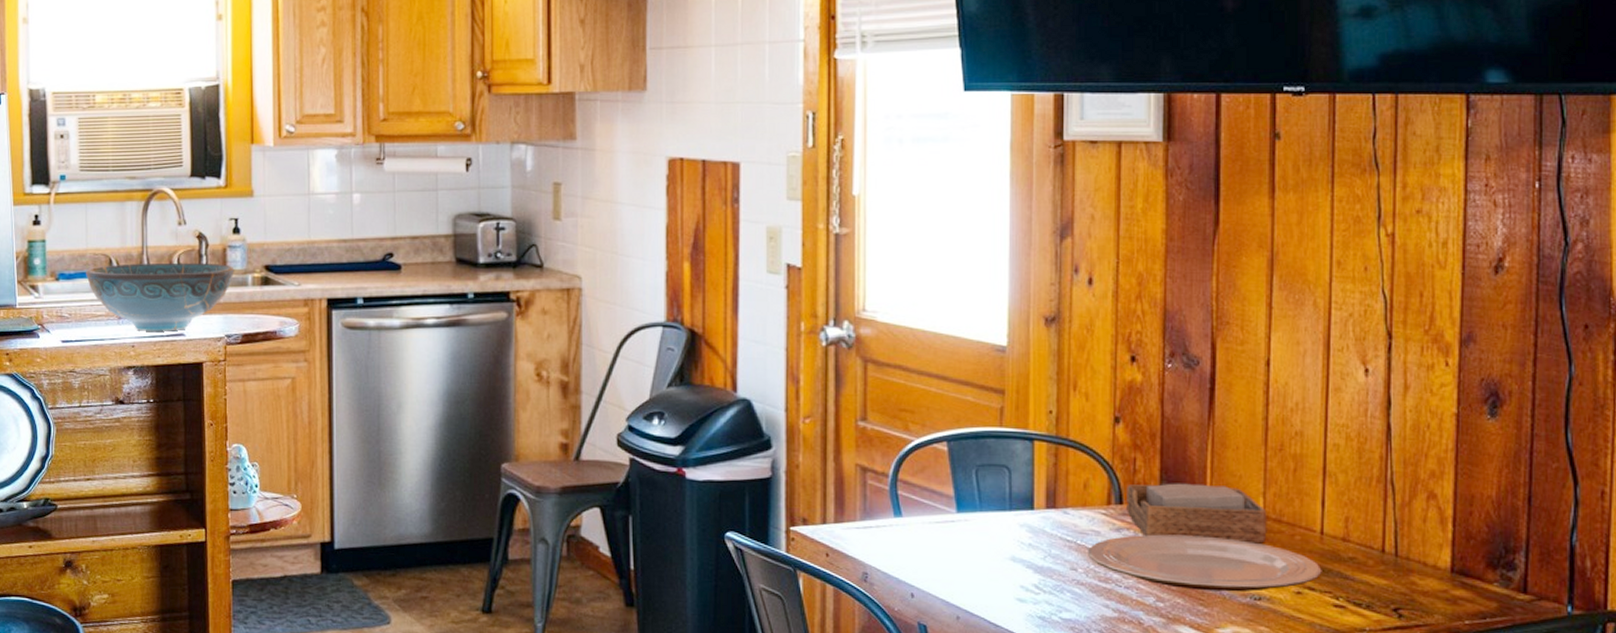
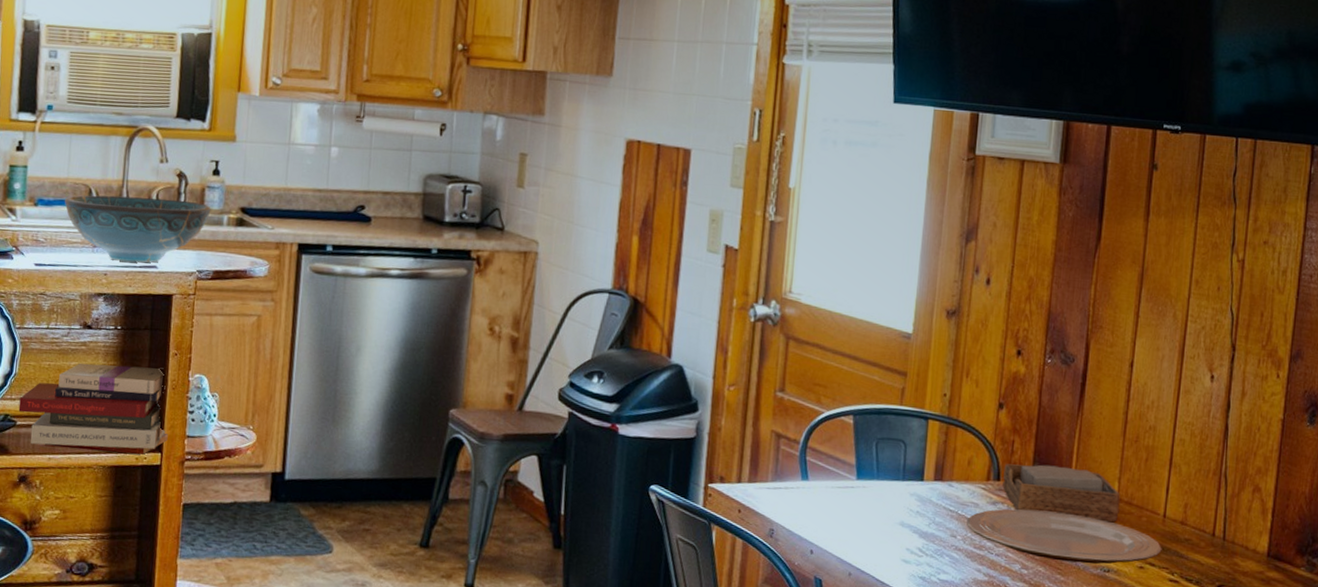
books: none [58,440,211,531] -> present [18,362,168,455]

